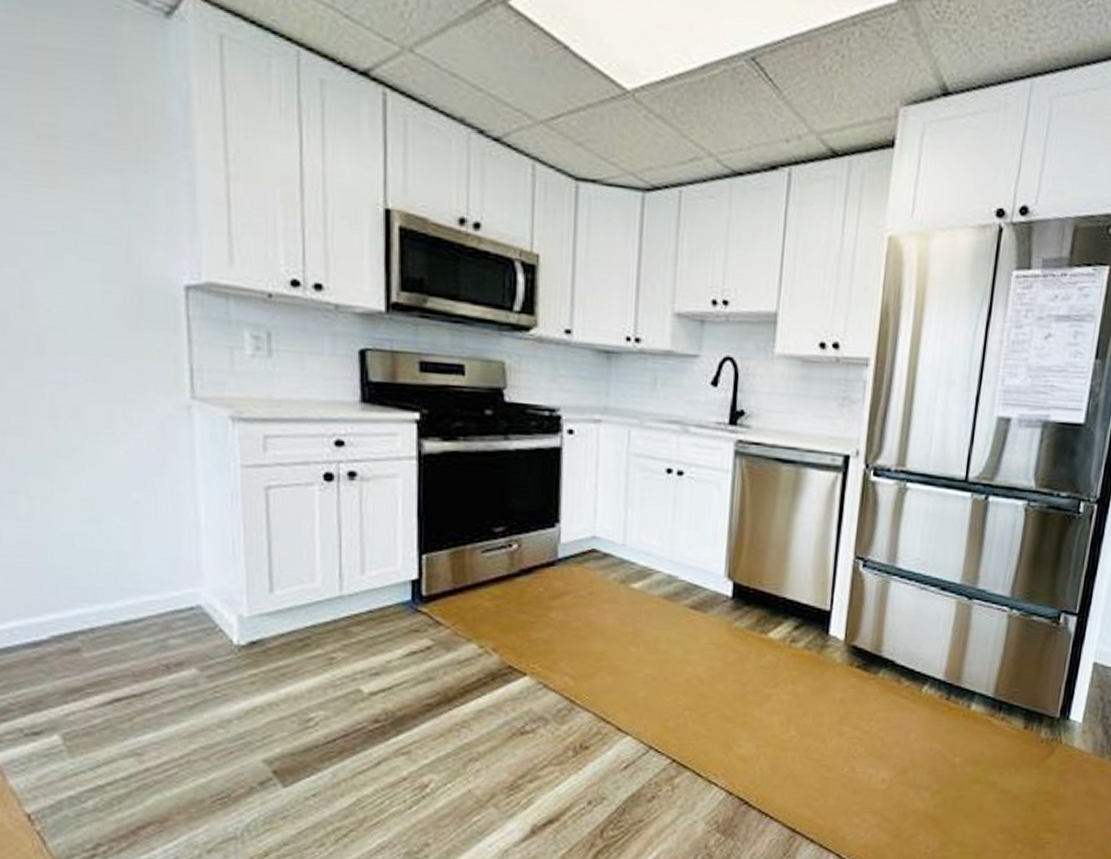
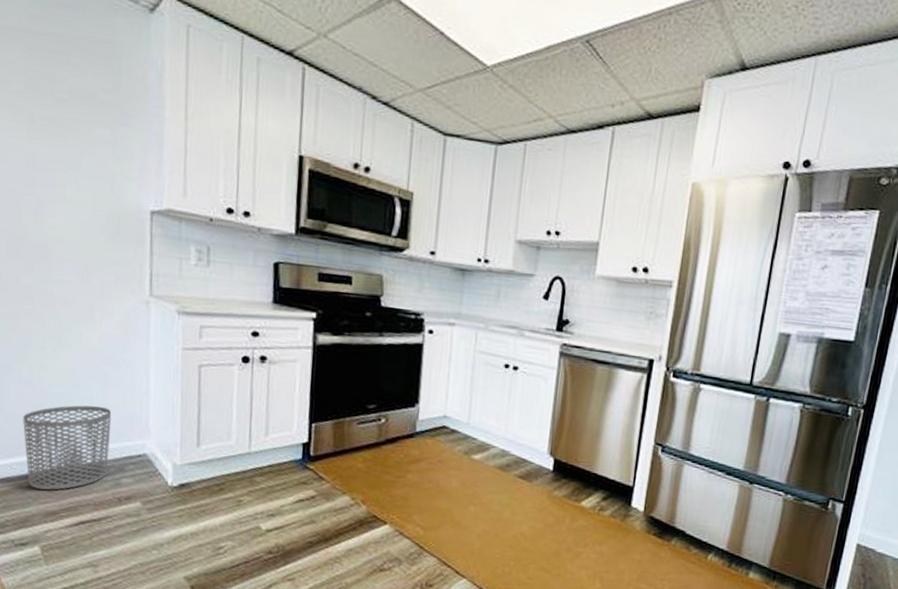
waste bin: none [23,546,149,660] -> present [23,405,112,490]

